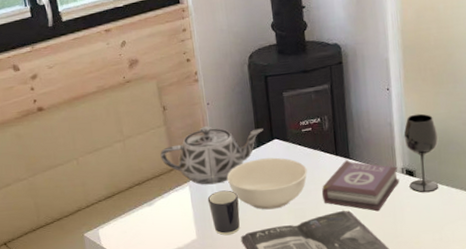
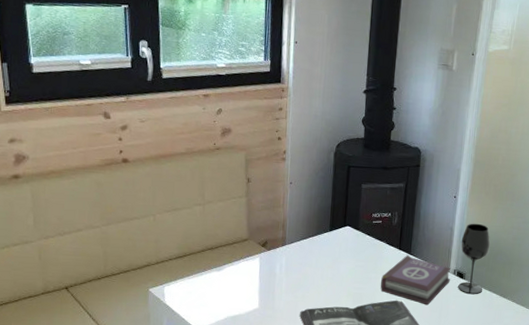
teapot: present [160,125,263,185] -> none [237,203,338,260]
mug: present [207,190,240,236] -> none [275,266,304,309]
bowl: present [226,157,307,210] -> none [296,242,371,291]

